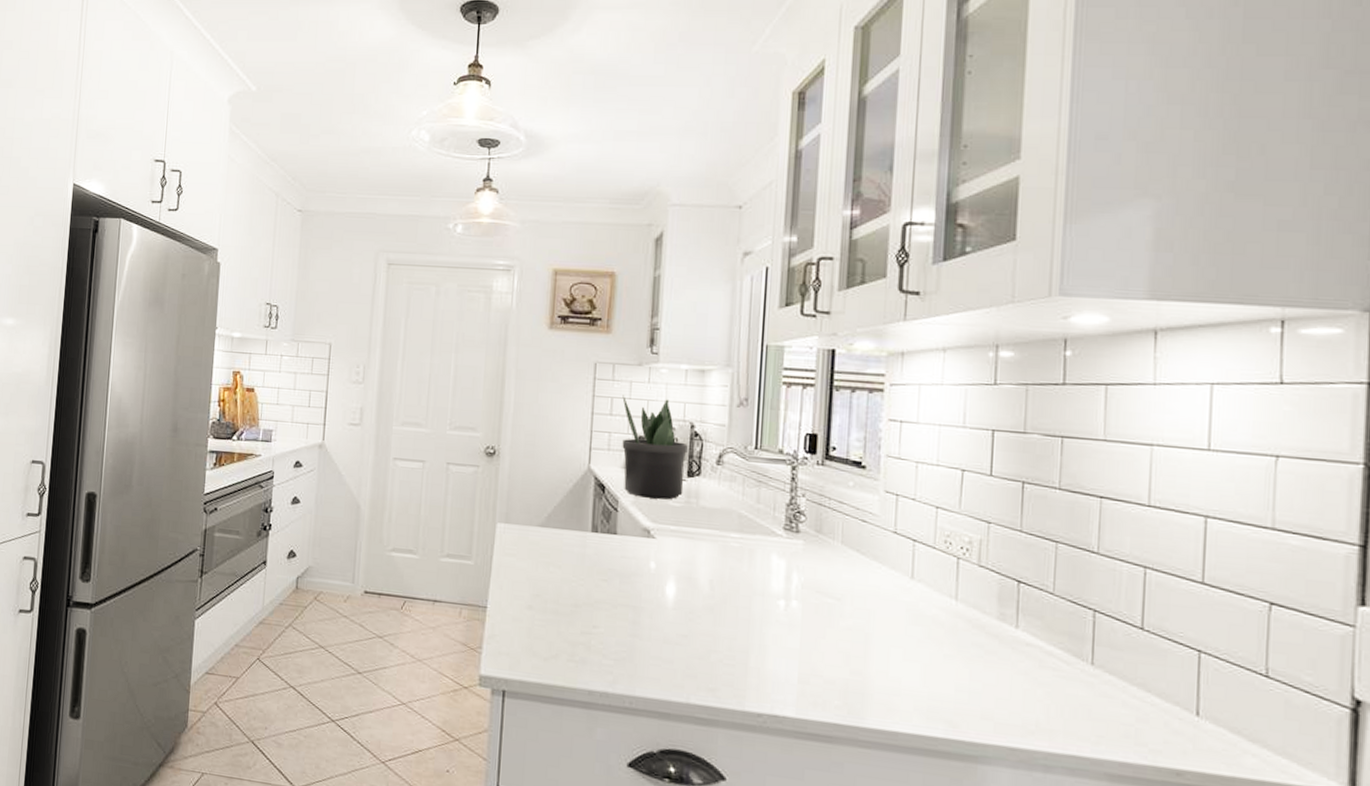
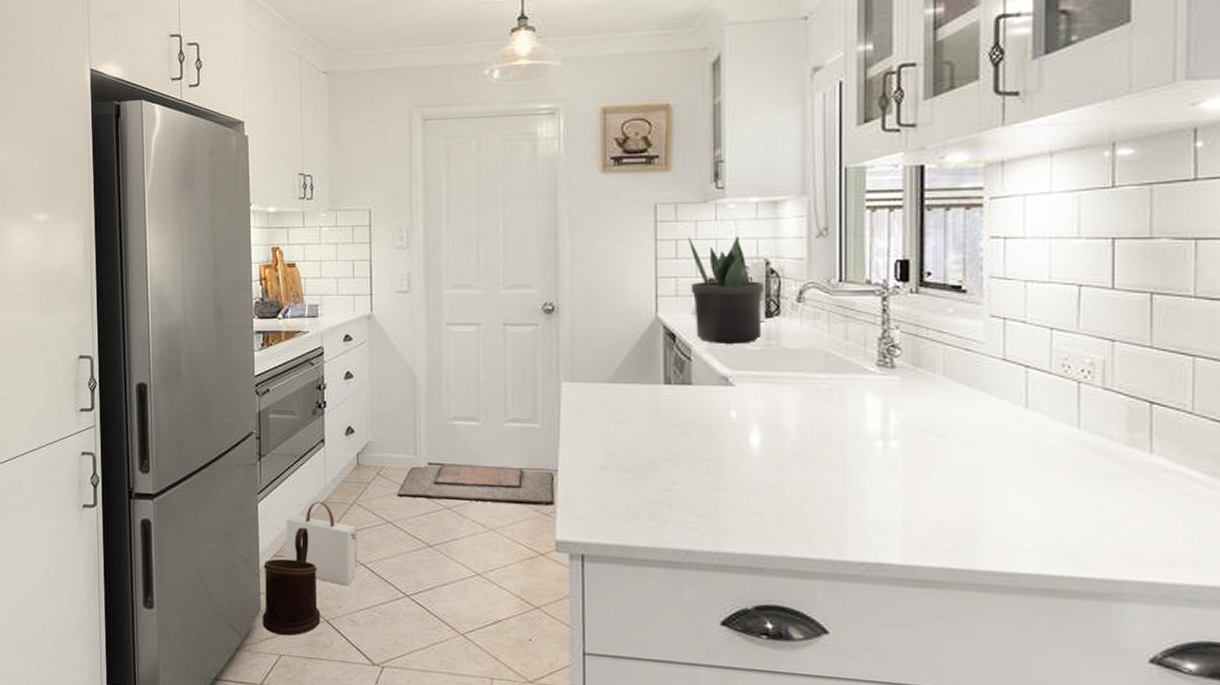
bucket: none [188,646,248,755] -> present [262,527,321,636]
shopping bag: none [218,621,299,708] -> present [285,501,370,586]
doormat: none [332,593,483,641] -> present [397,464,556,506]

